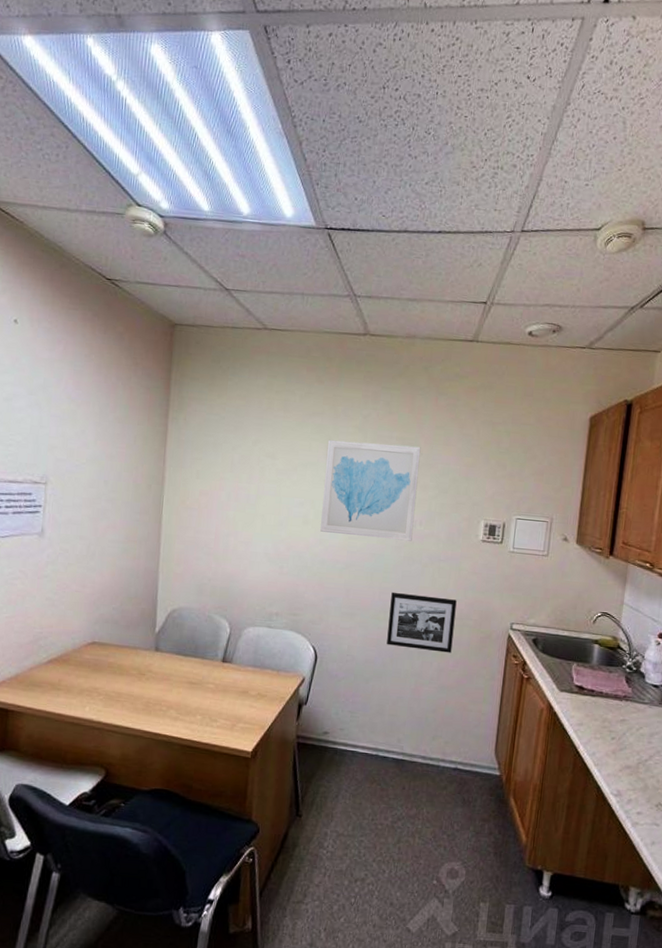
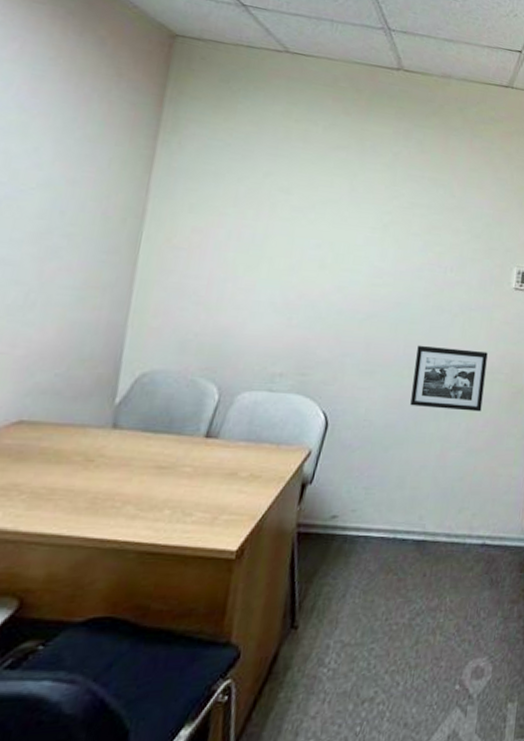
wall art: present [320,439,421,541] -> none [339,176,454,289]

